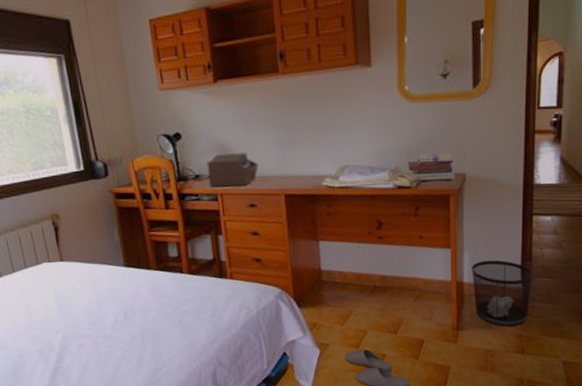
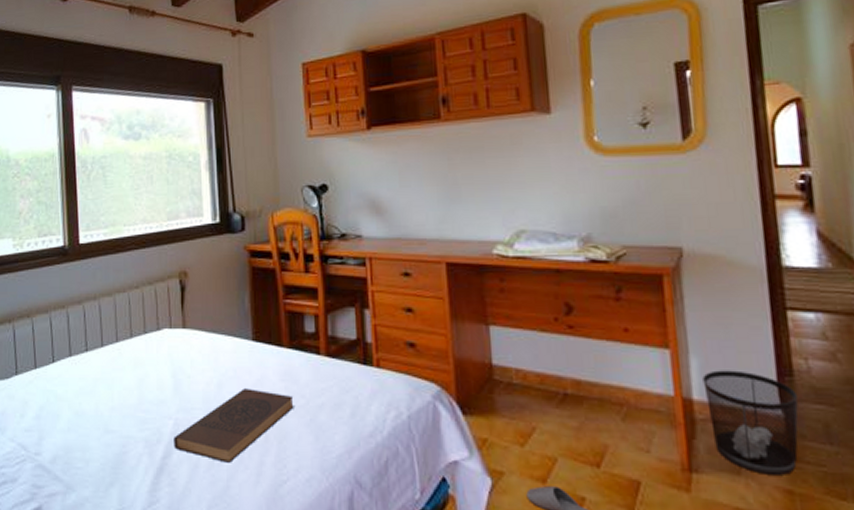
book: none [63,304,164,360] -> present [174,388,294,463]
sewing box: present [206,152,259,188] -> none [355,210,415,251]
books: present [407,152,455,182] -> none [602,219,668,256]

